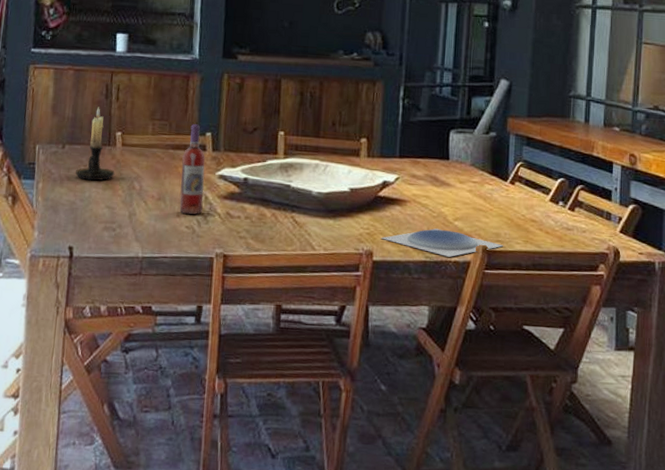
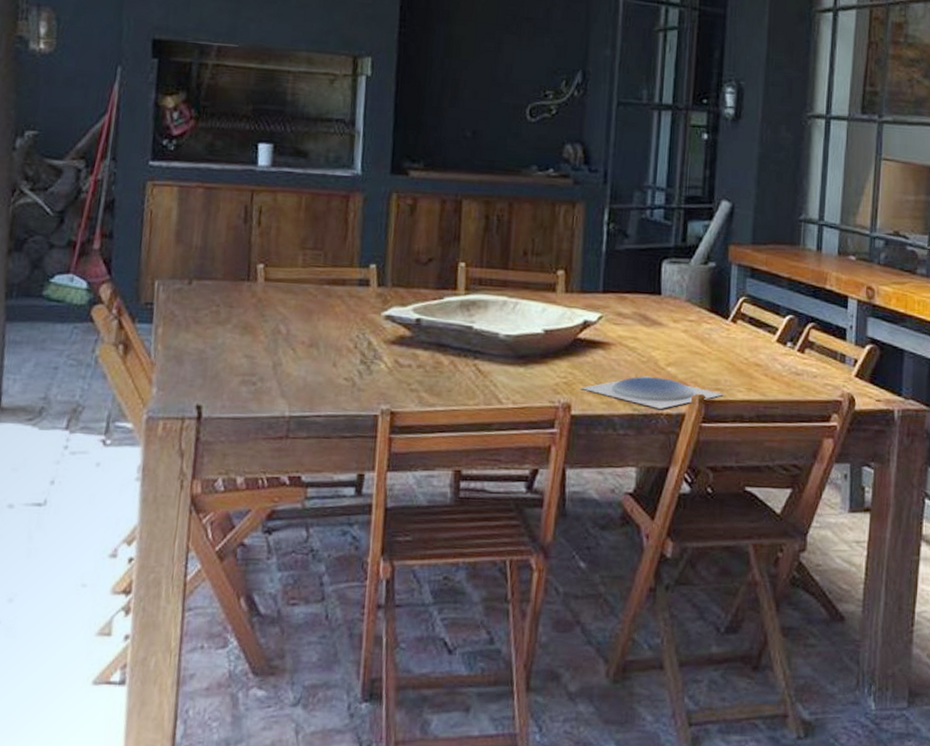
candle holder: present [75,106,115,181] -> none [205,233,256,324]
wine bottle: present [179,124,205,215] -> none [336,254,369,364]

